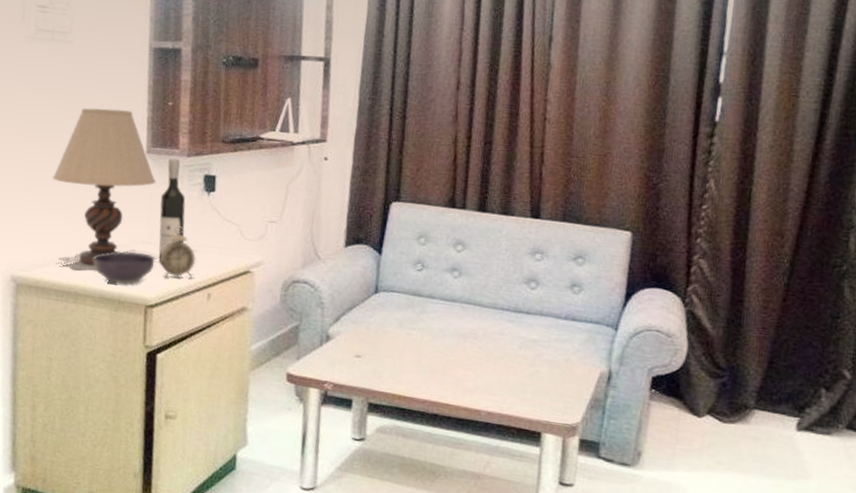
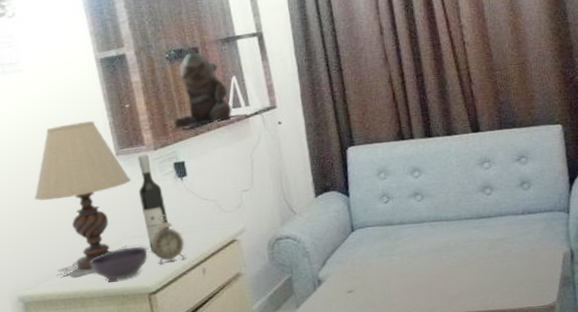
stuffed animal: none [211,63,280,143] -> present [171,52,233,130]

